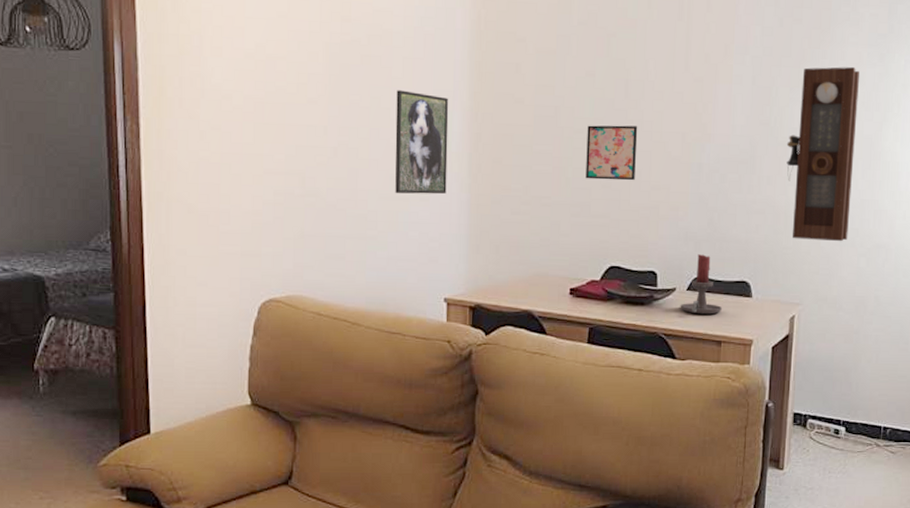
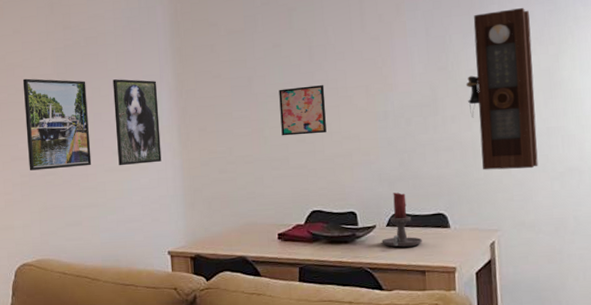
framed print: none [285,75,364,190] -> present [22,78,92,171]

